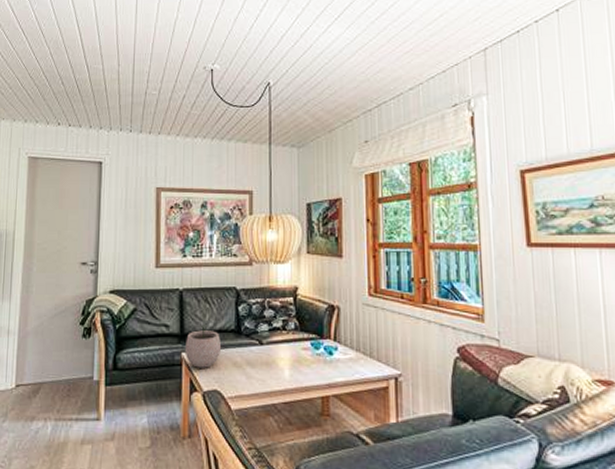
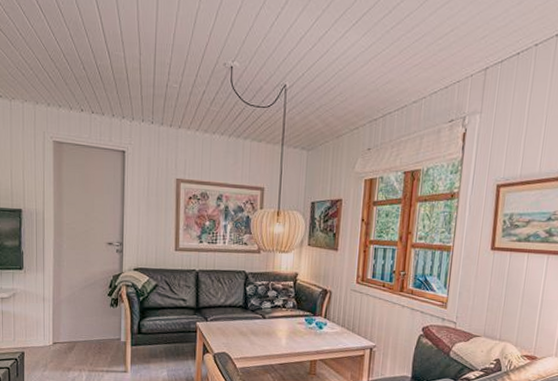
plant pot: present [184,322,220,368] -> none [199,298,230,335]

